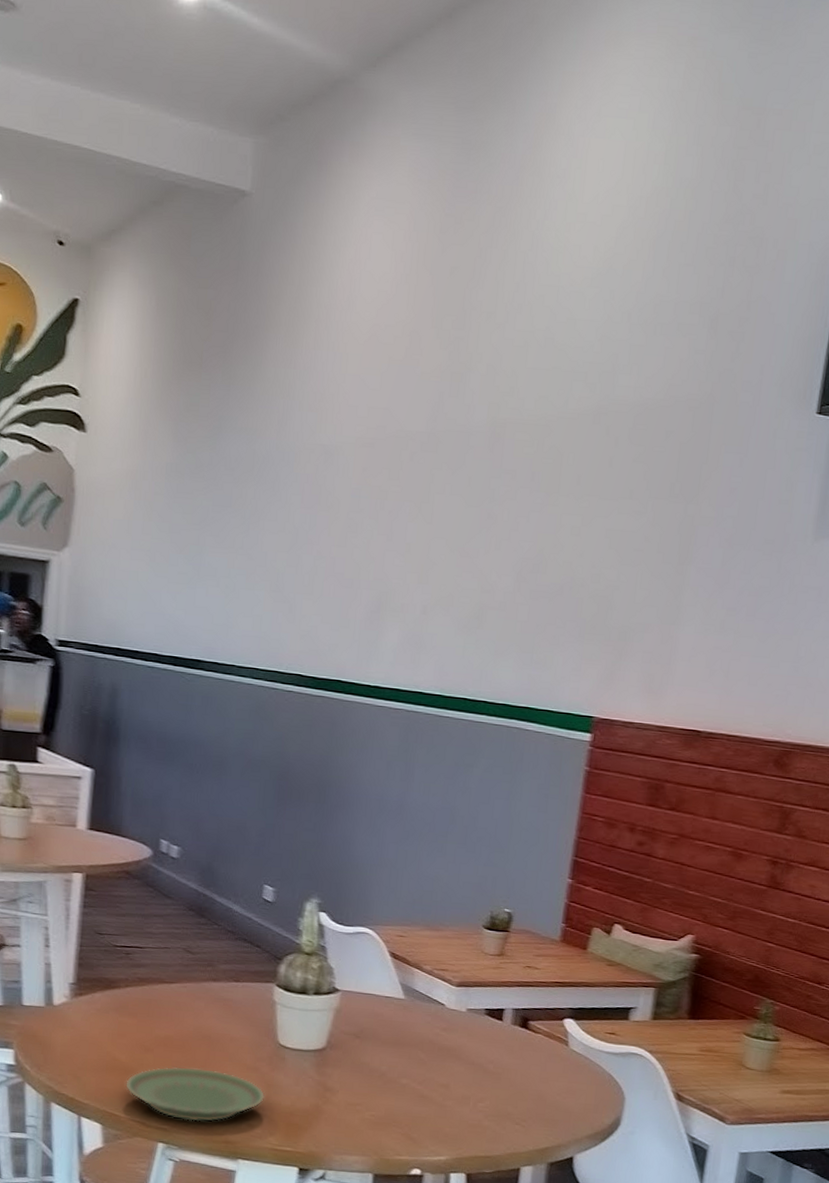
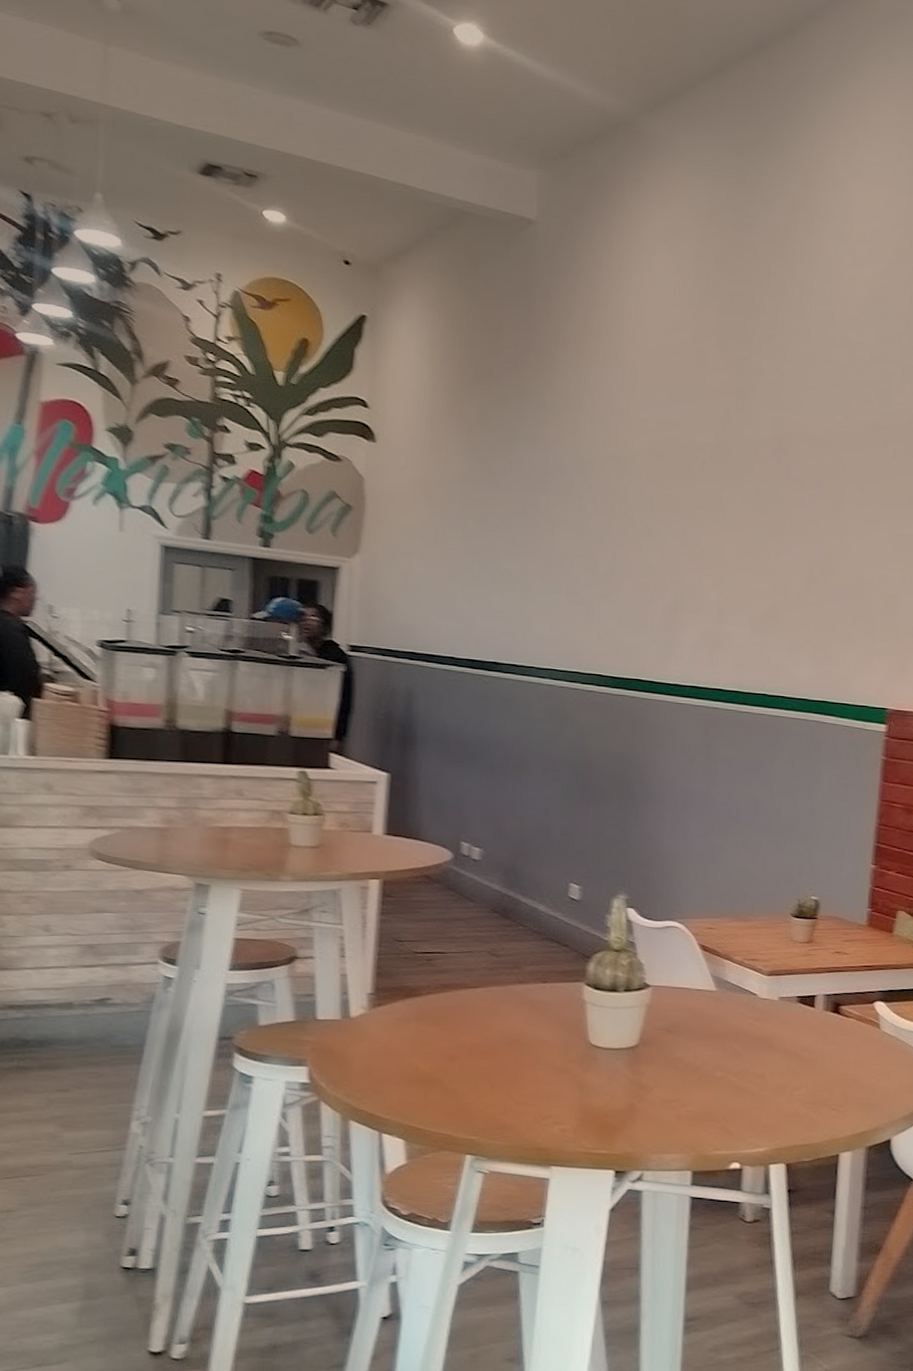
plate: present [125,1066,265,1122] -> none [430,1074,577,1130]

